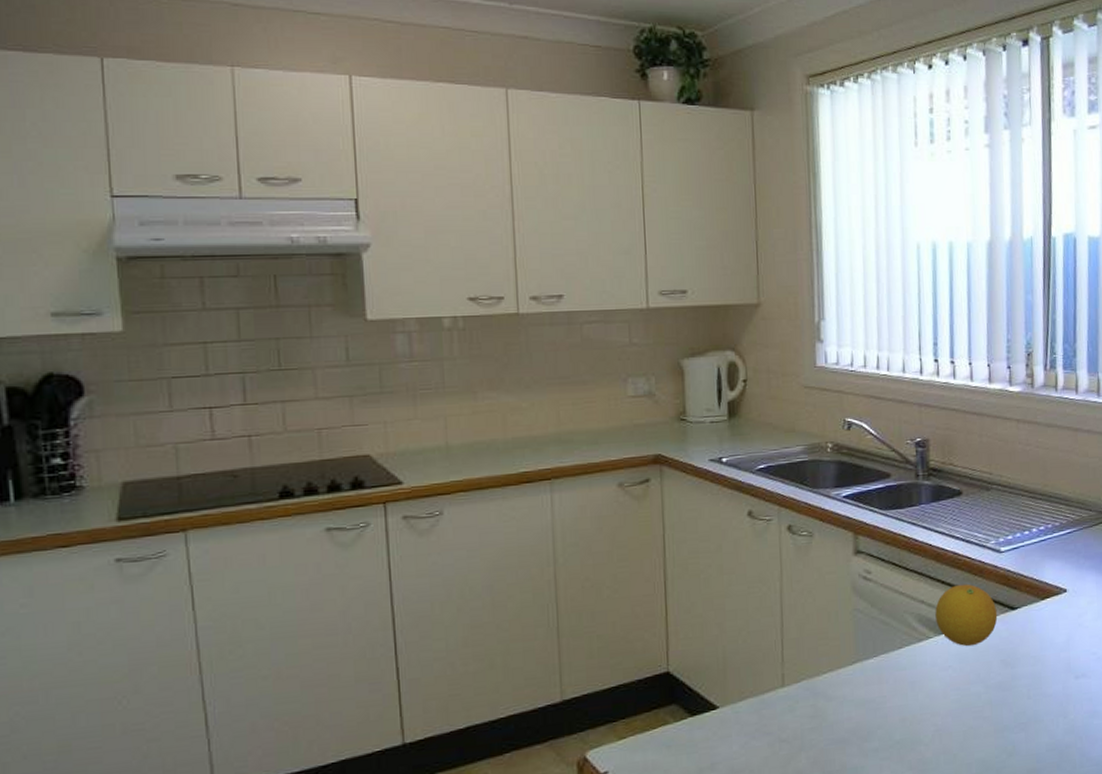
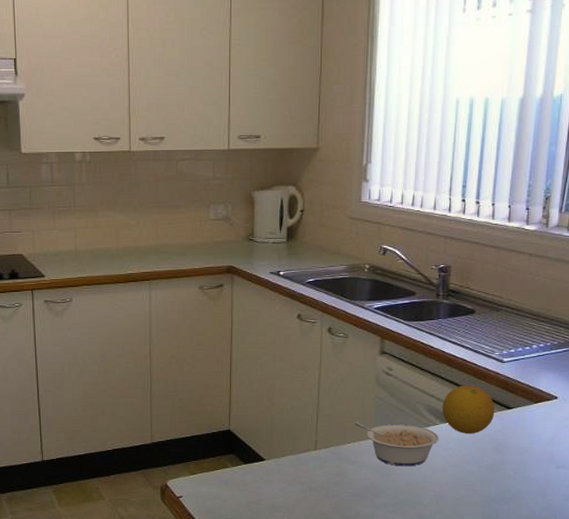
legume: none [829,641,935,698] -> present [354,422,439,467]

